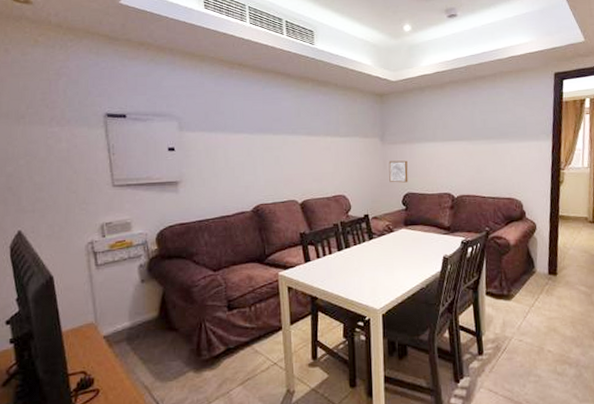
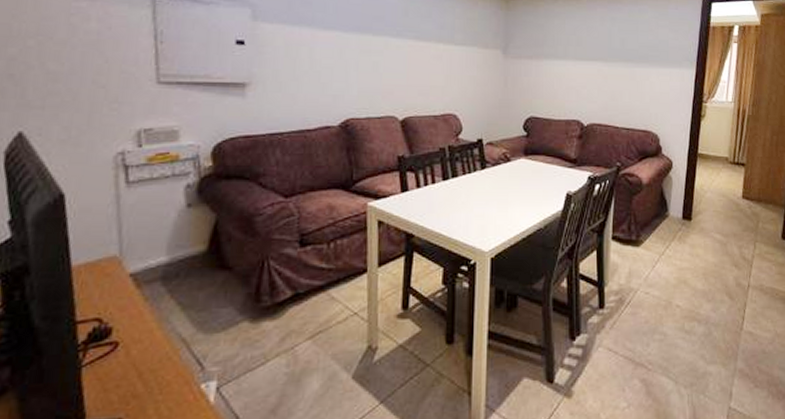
wall art: present [388,160,408,183] -> none [510,78,533,105]

